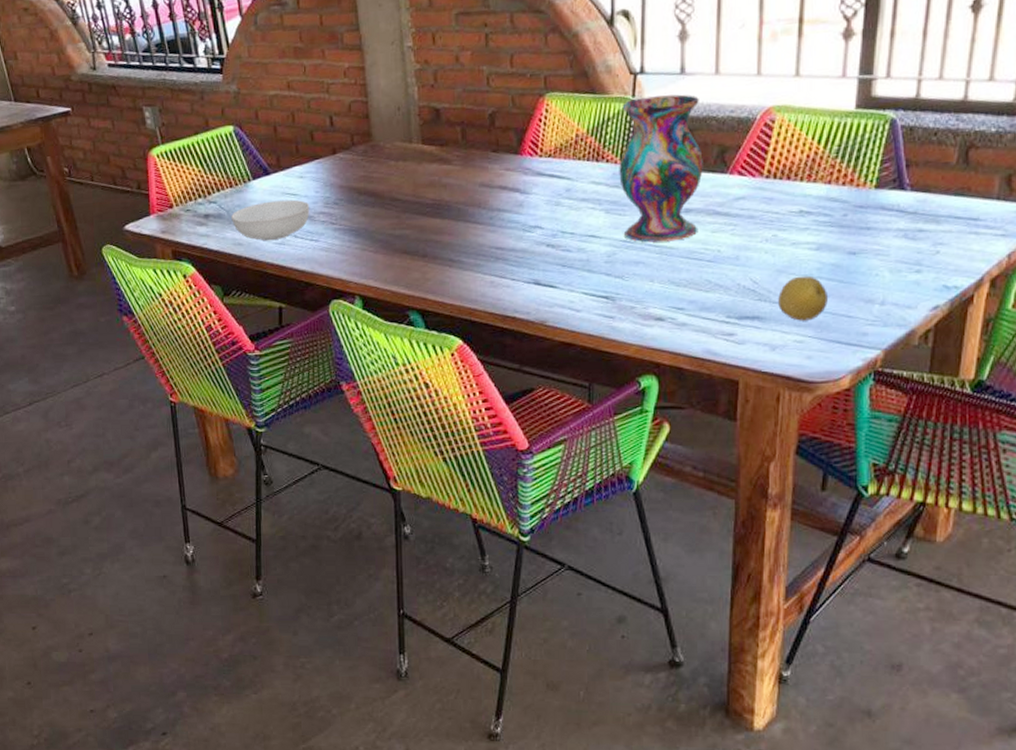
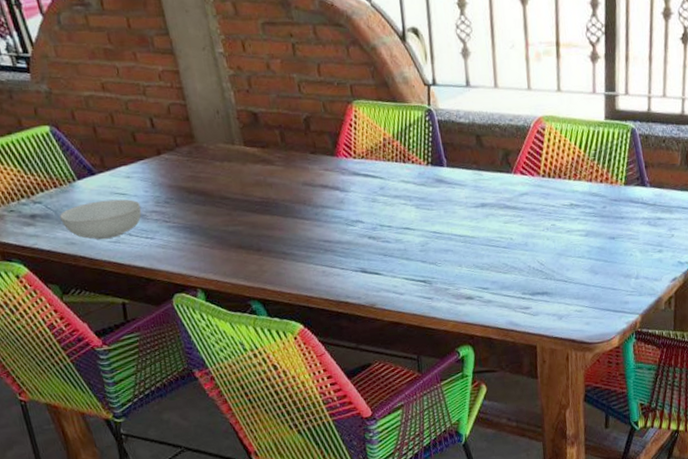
vase: present [619,94,703,243] -> none [420,104,494,233]
fruit: present [778,275,828,321] -> none [560,257,598,295]

